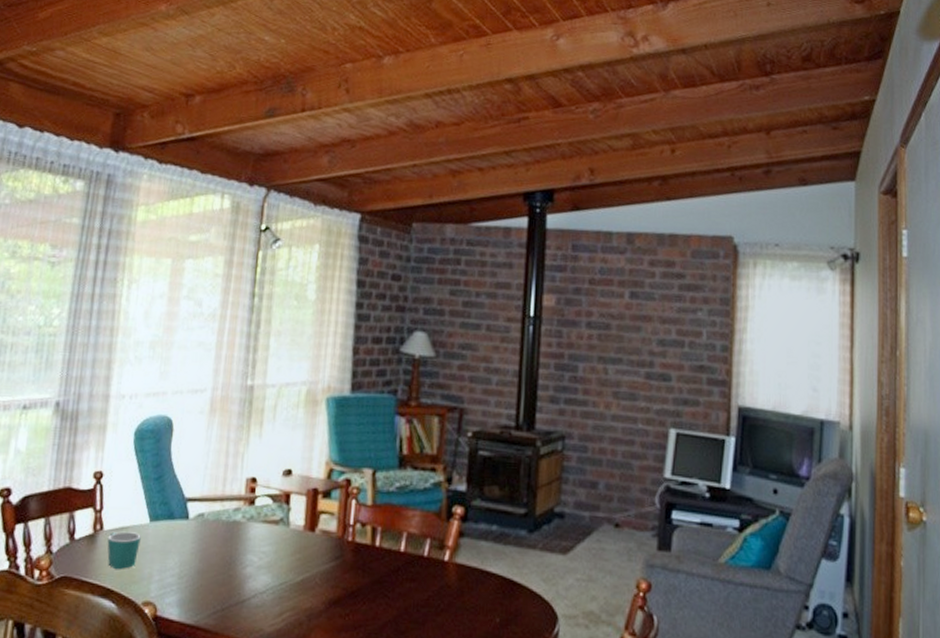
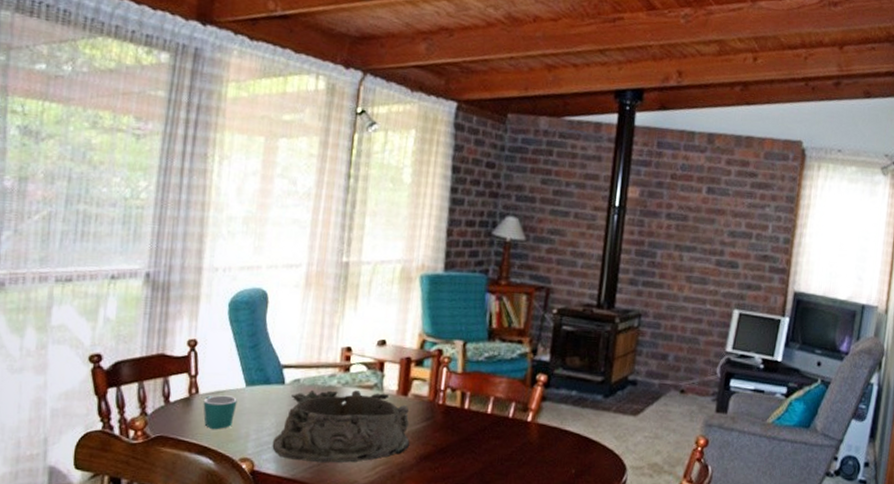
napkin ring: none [175,525,318,608] -> present [272,389,410,463]

